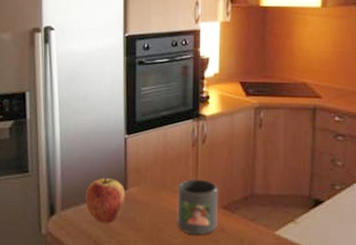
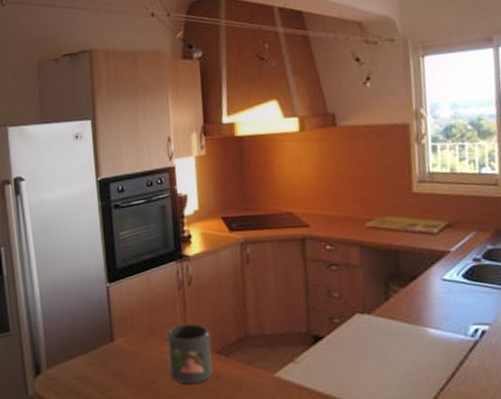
apple: present [85,177,126,224] -> none [71,330,113,379]

